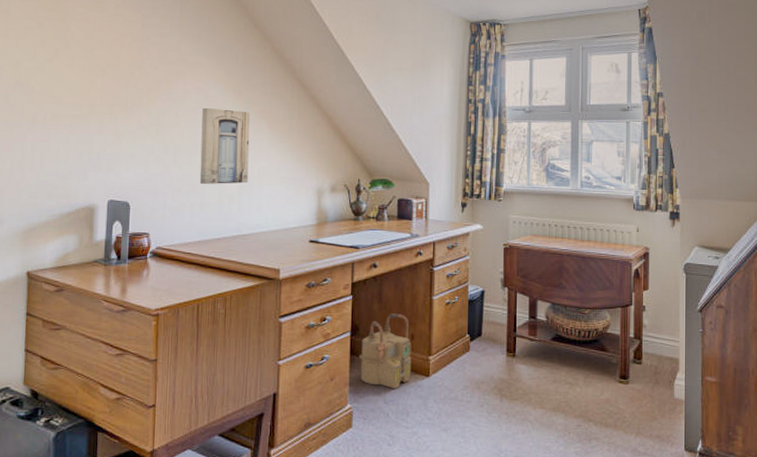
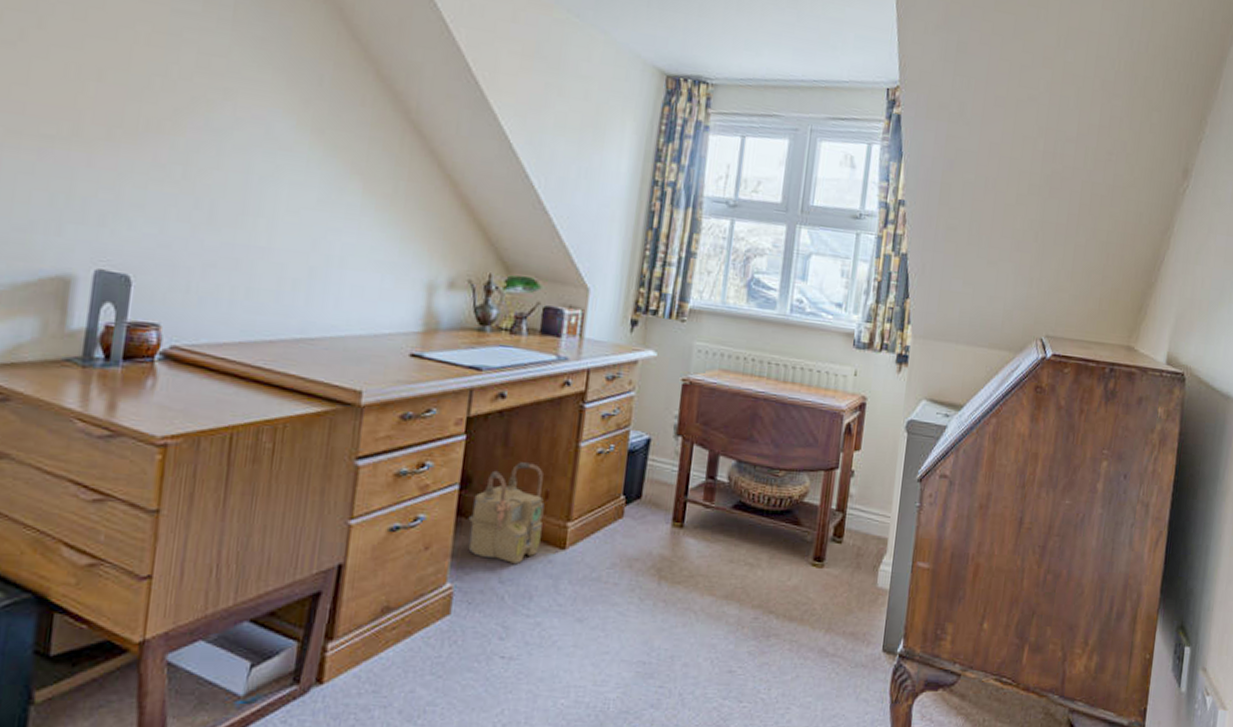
wall art: present [199,107,251,184] -> none [247,147,336,265]

